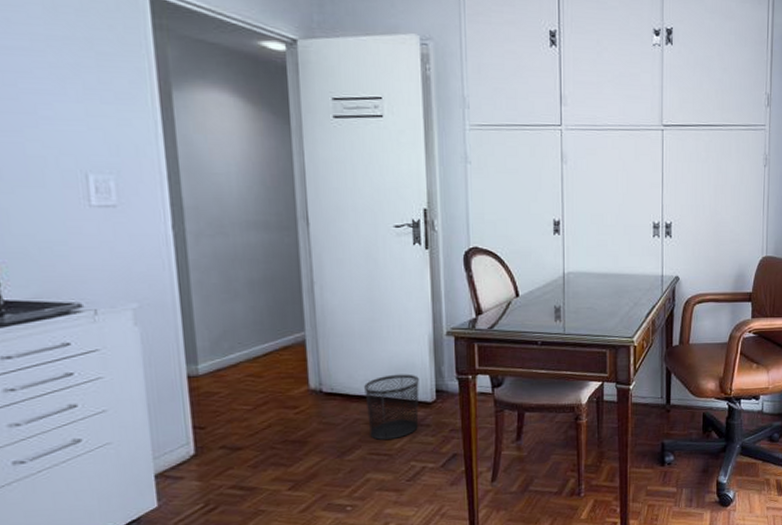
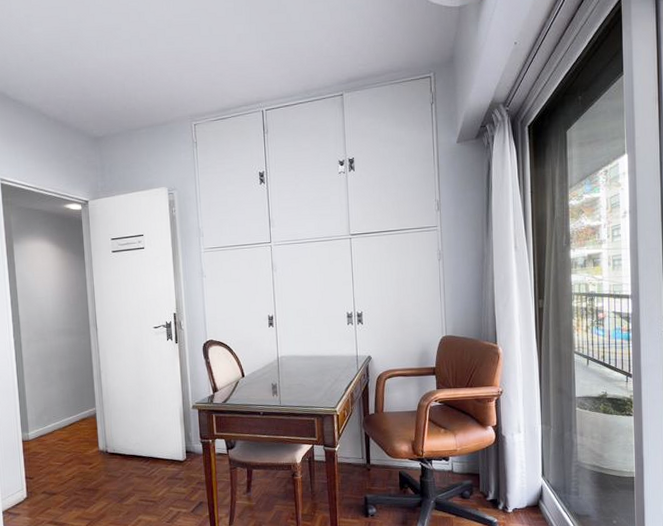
waste bin: present [364,374,419,441] -> none [136,438,174,490]

